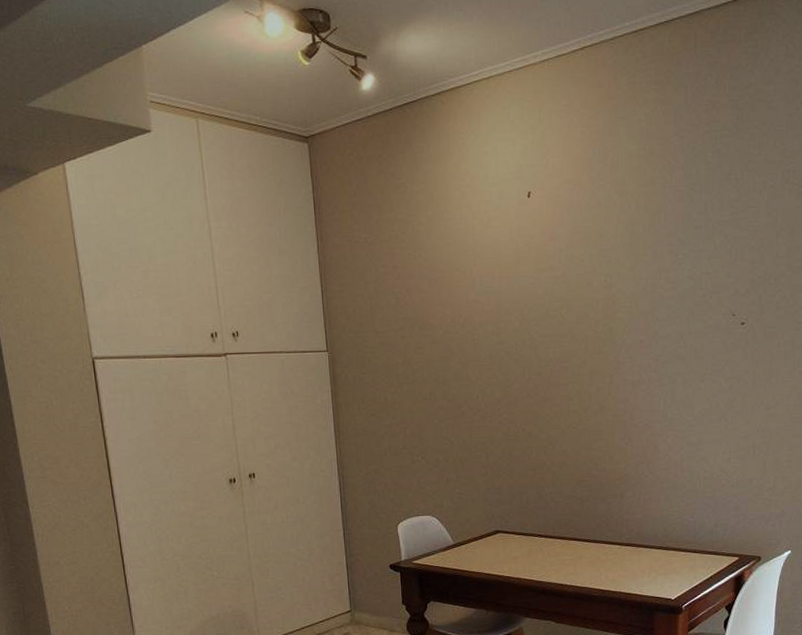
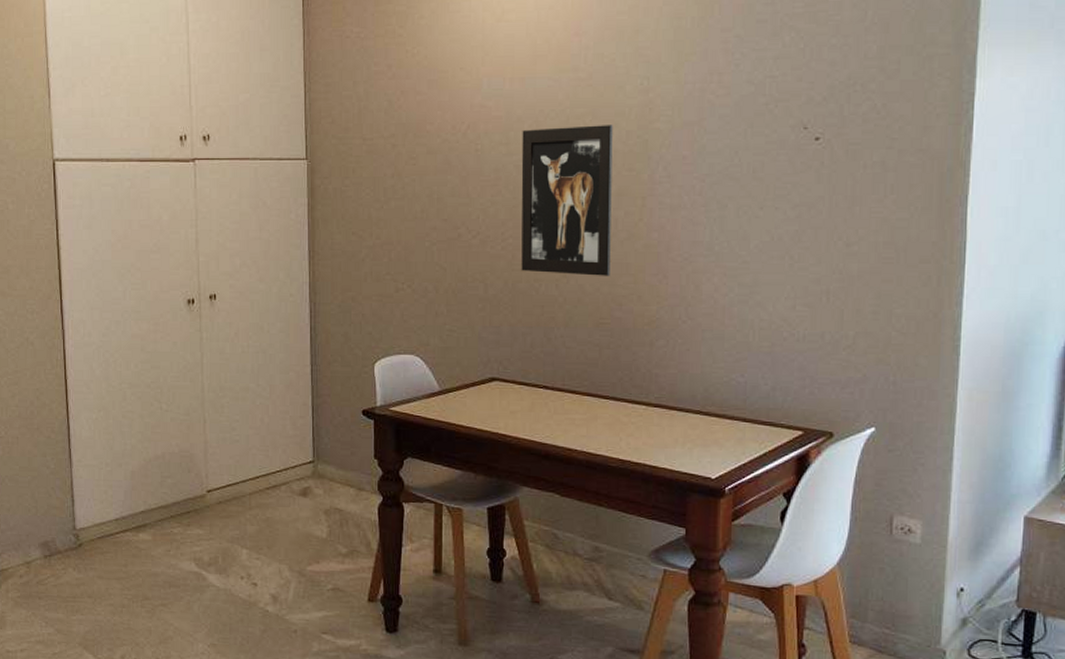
wall art: none [510,315,587,442] -> present [521,125,613,276]

